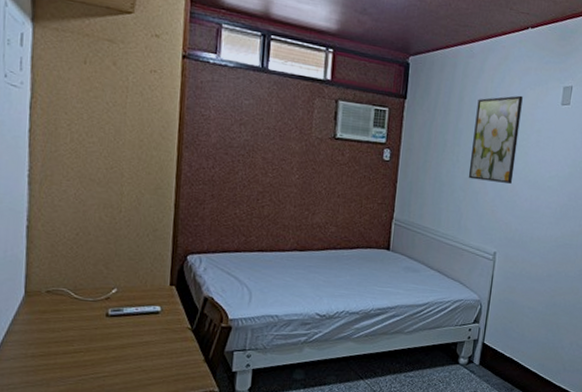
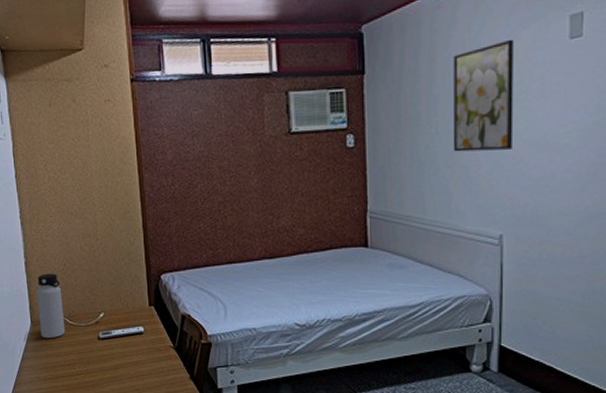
water bottle: none [35,240,69,312] -> present [37,273,66,339]

